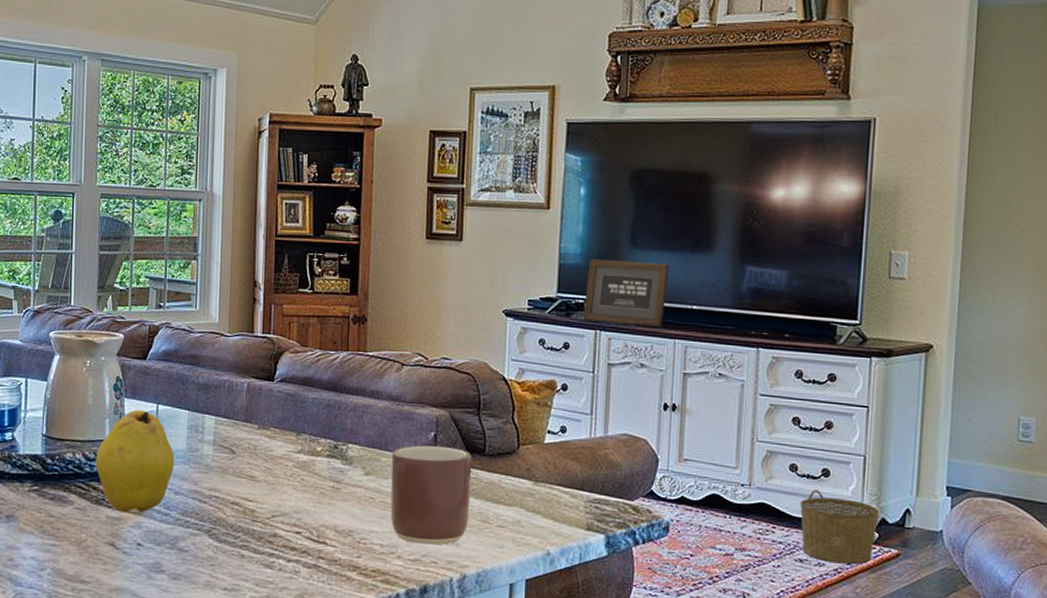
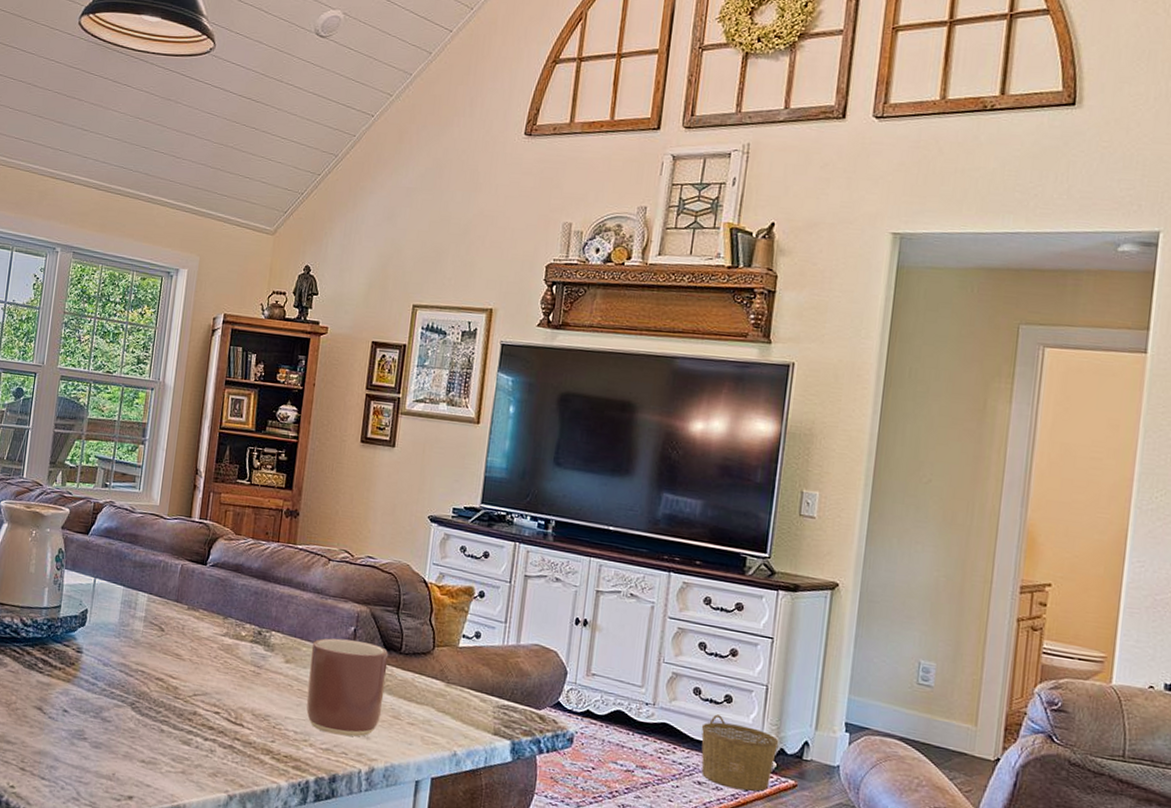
fruit: present [95,409,175,513] -> none [31,581,107,680]
picture frame: present [582,259,670,328] -> none [503,474,590,546]

